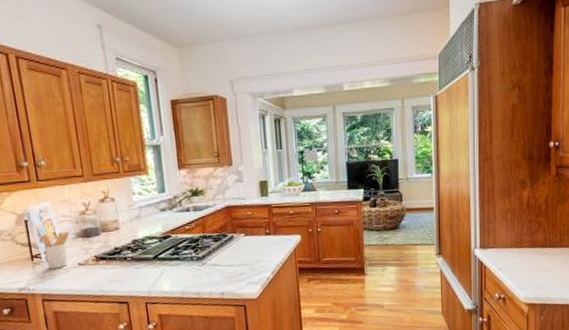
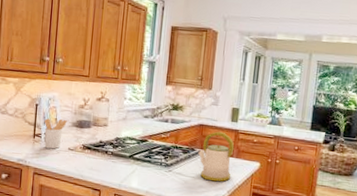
kettle: none [231,209,272,266] -> present [198,131,235,182]

